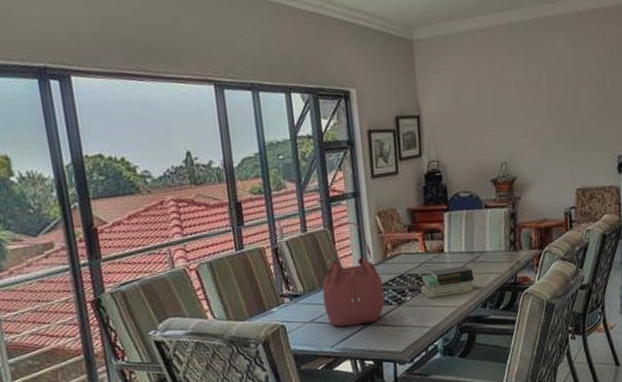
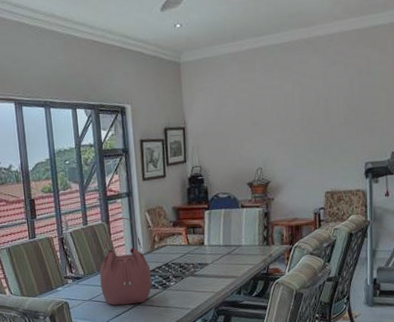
books: present [420,265,474,299] -> none [183,257,231,284]

